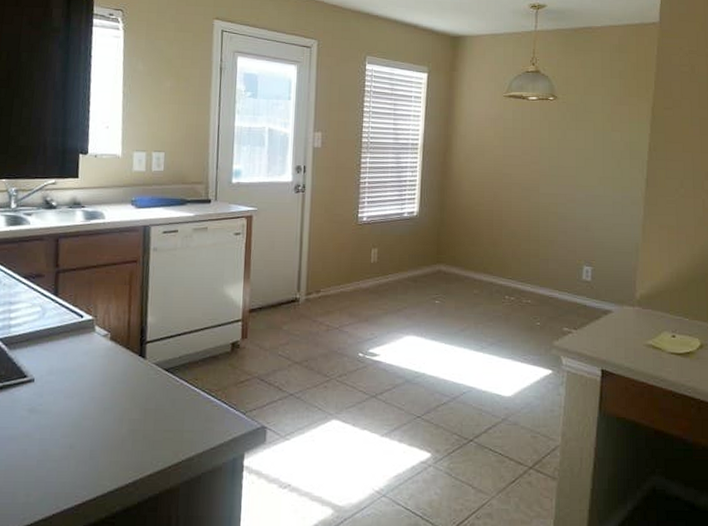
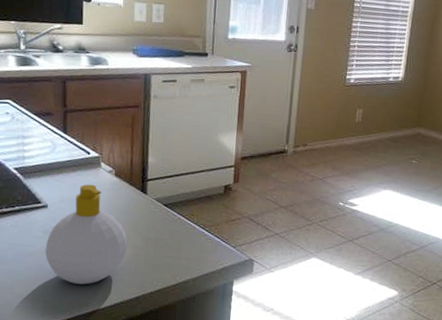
soap bottle: none [29,351,123,471] -> present [45,184,127,285]

